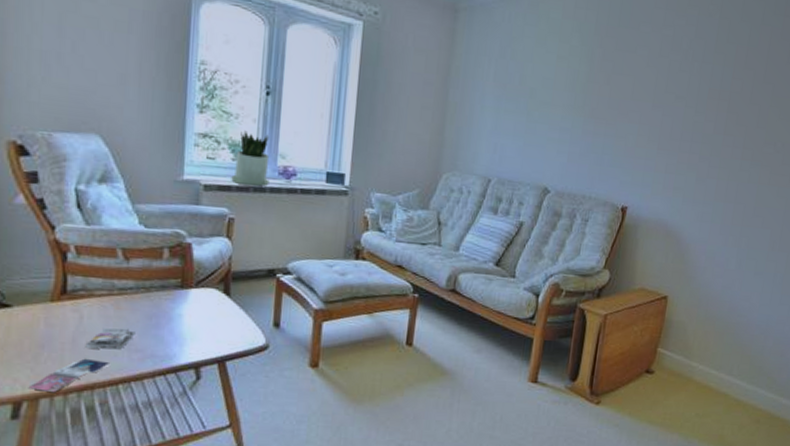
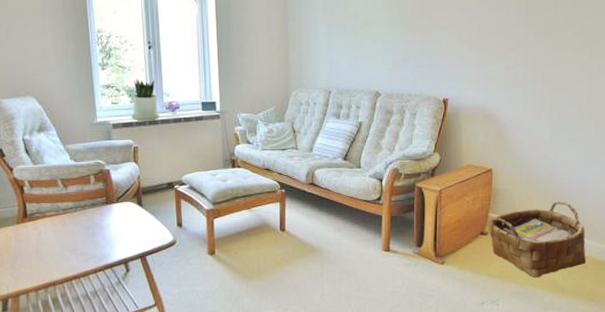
magazine: present [28,328,135,392] -> none [10,238,79,290]
woven basket: none [654,341,762,430] -> present [487,200,586,278]

